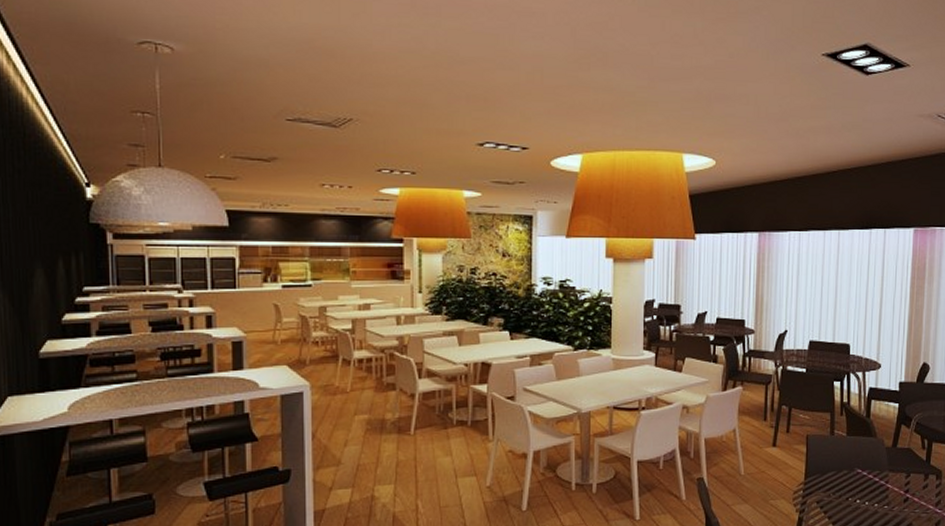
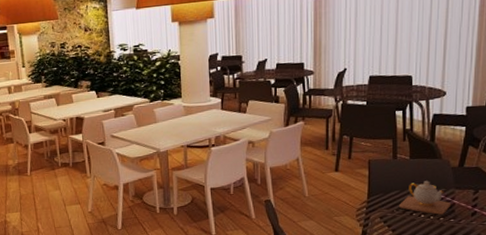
teapot: none [836,461,886,500] -> present [399,181,452,215]

